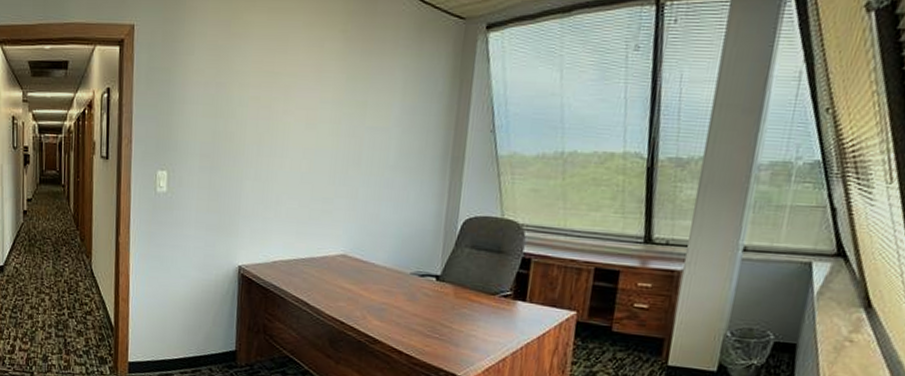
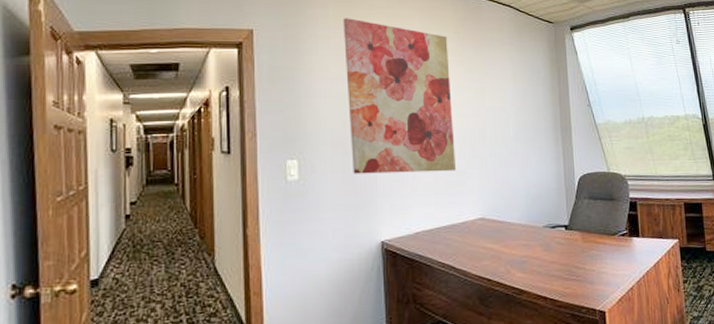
wall art: none [218,11,333,199] -> present [343,18,457,174]

